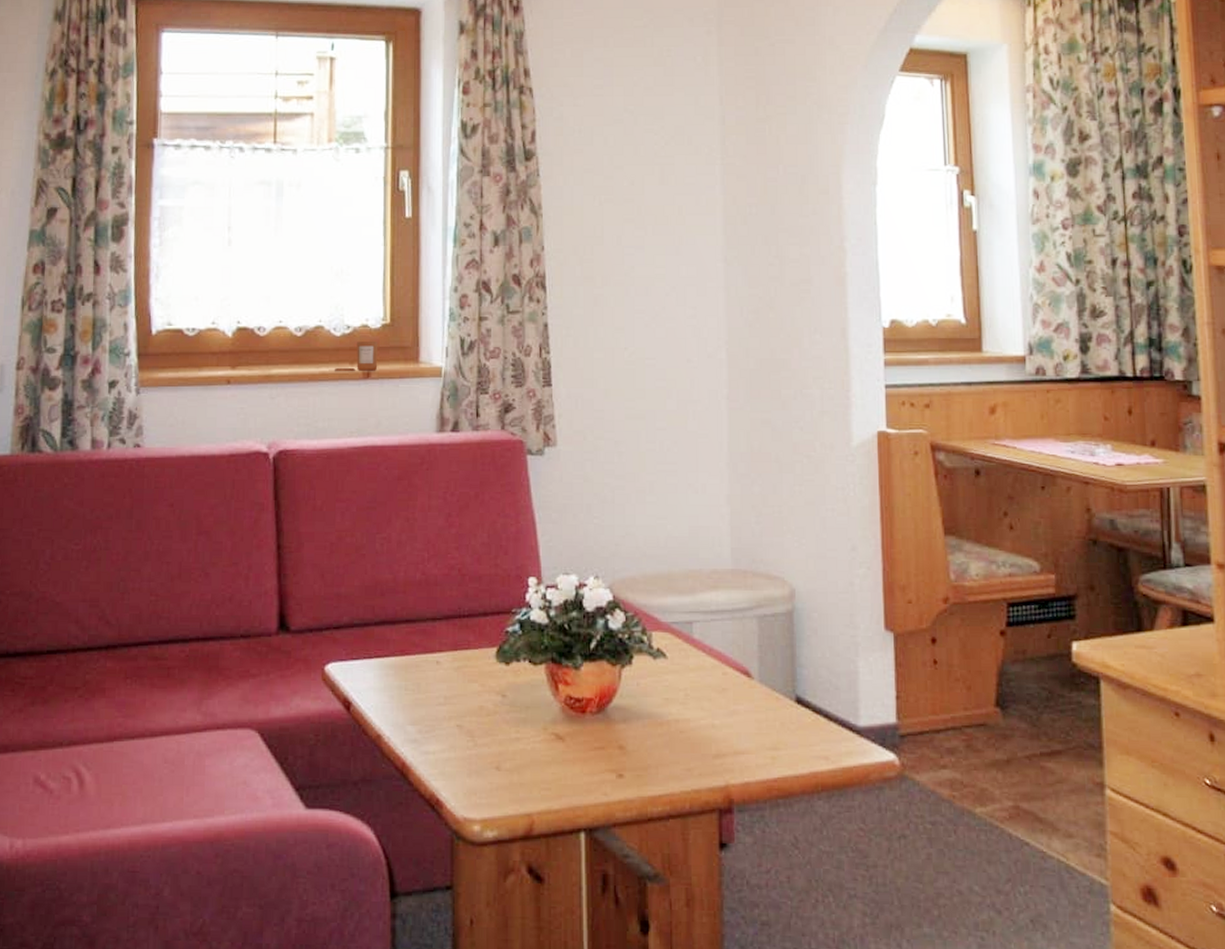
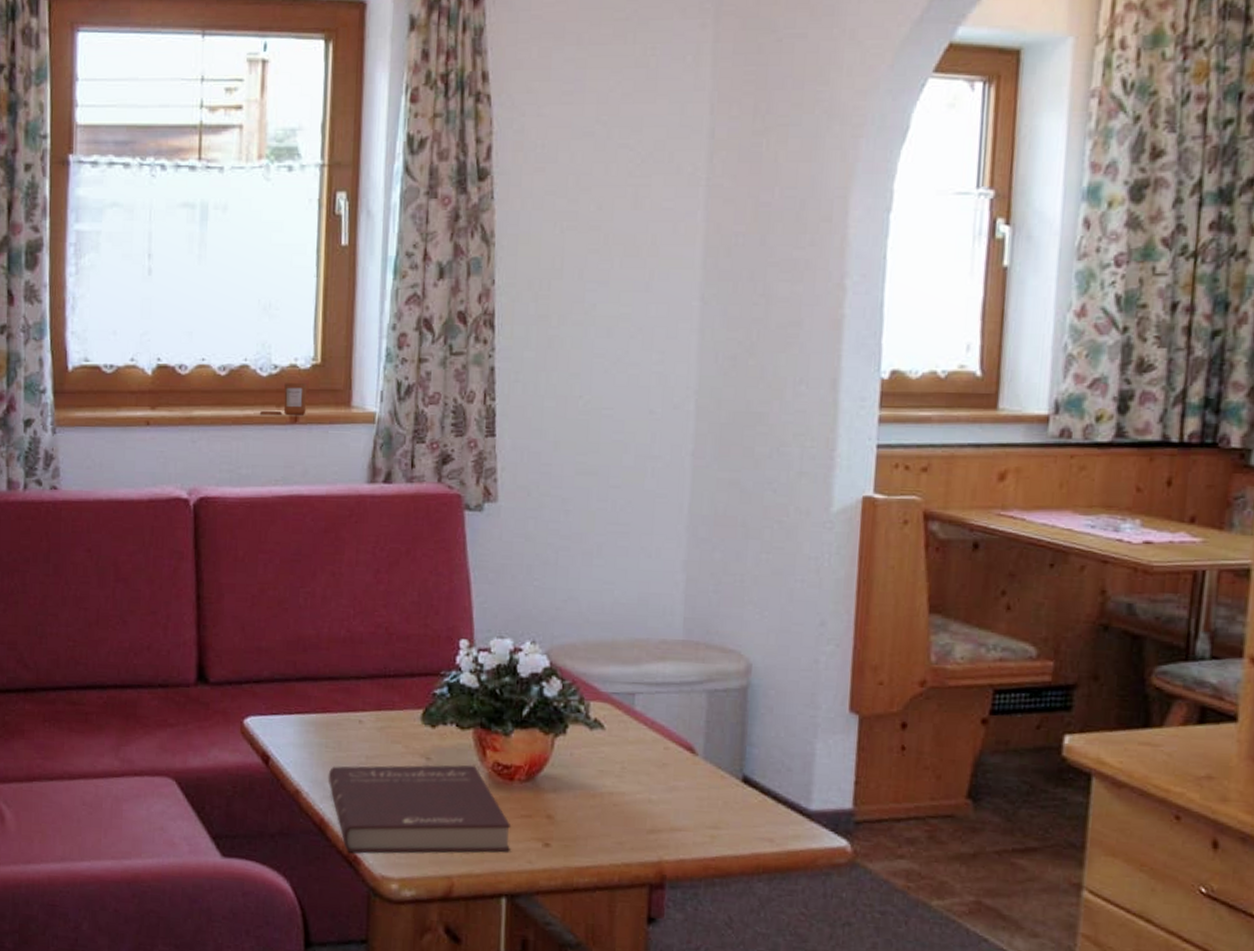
book: none [408,700,586,796] -> present [328,764,512,853]

